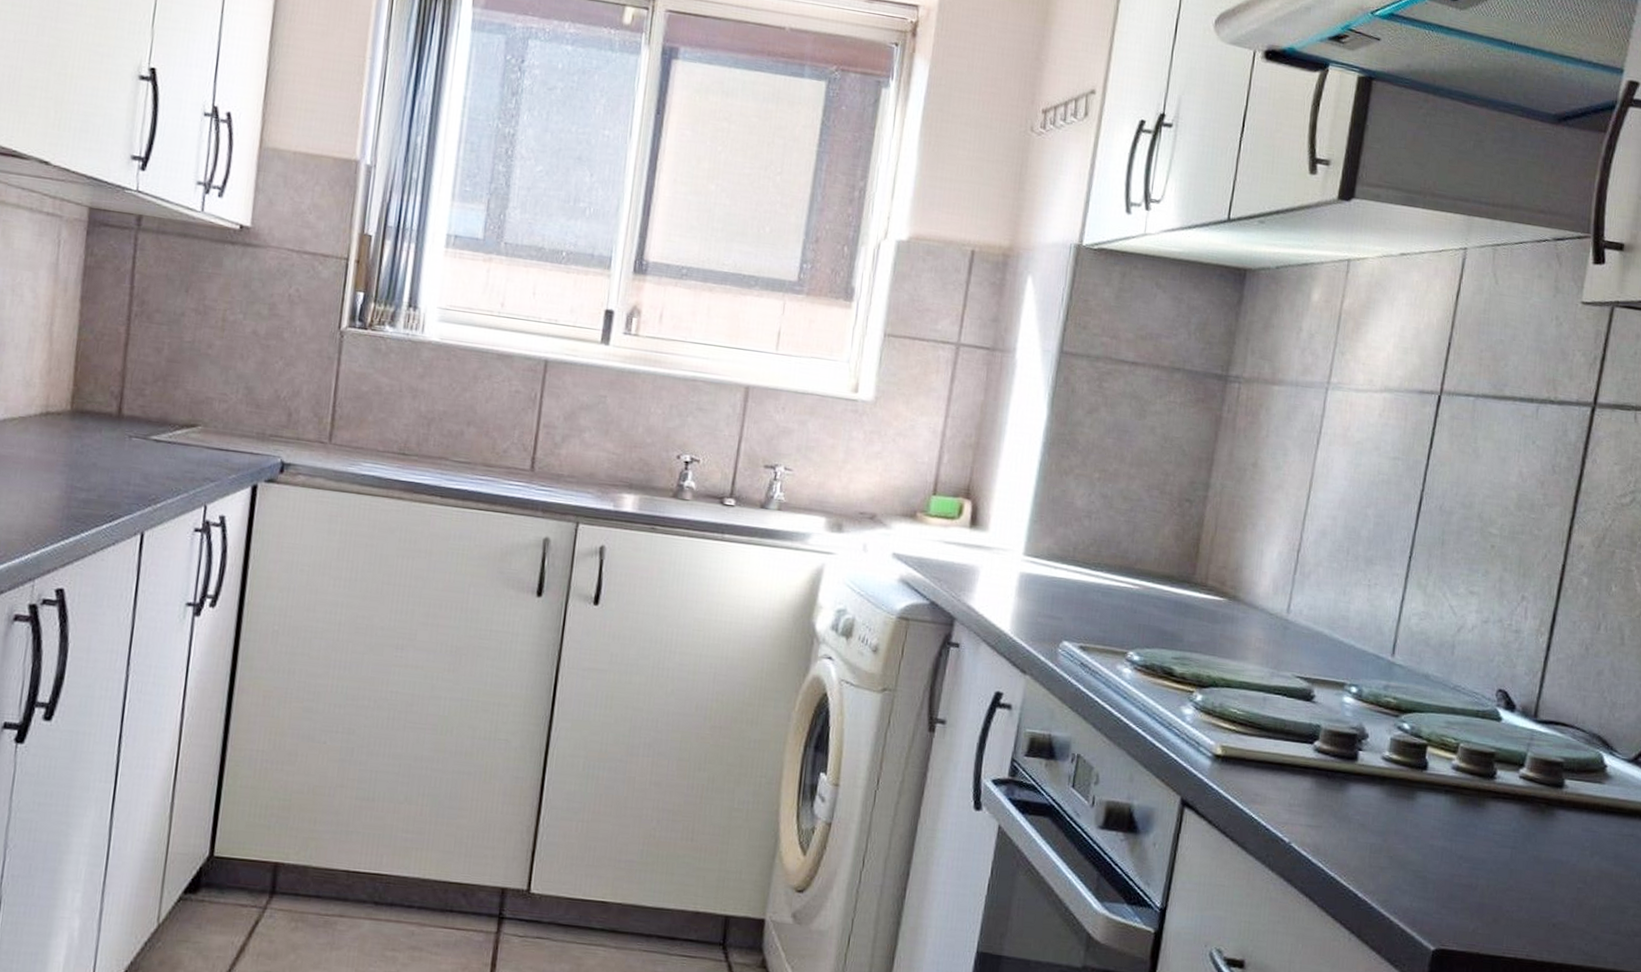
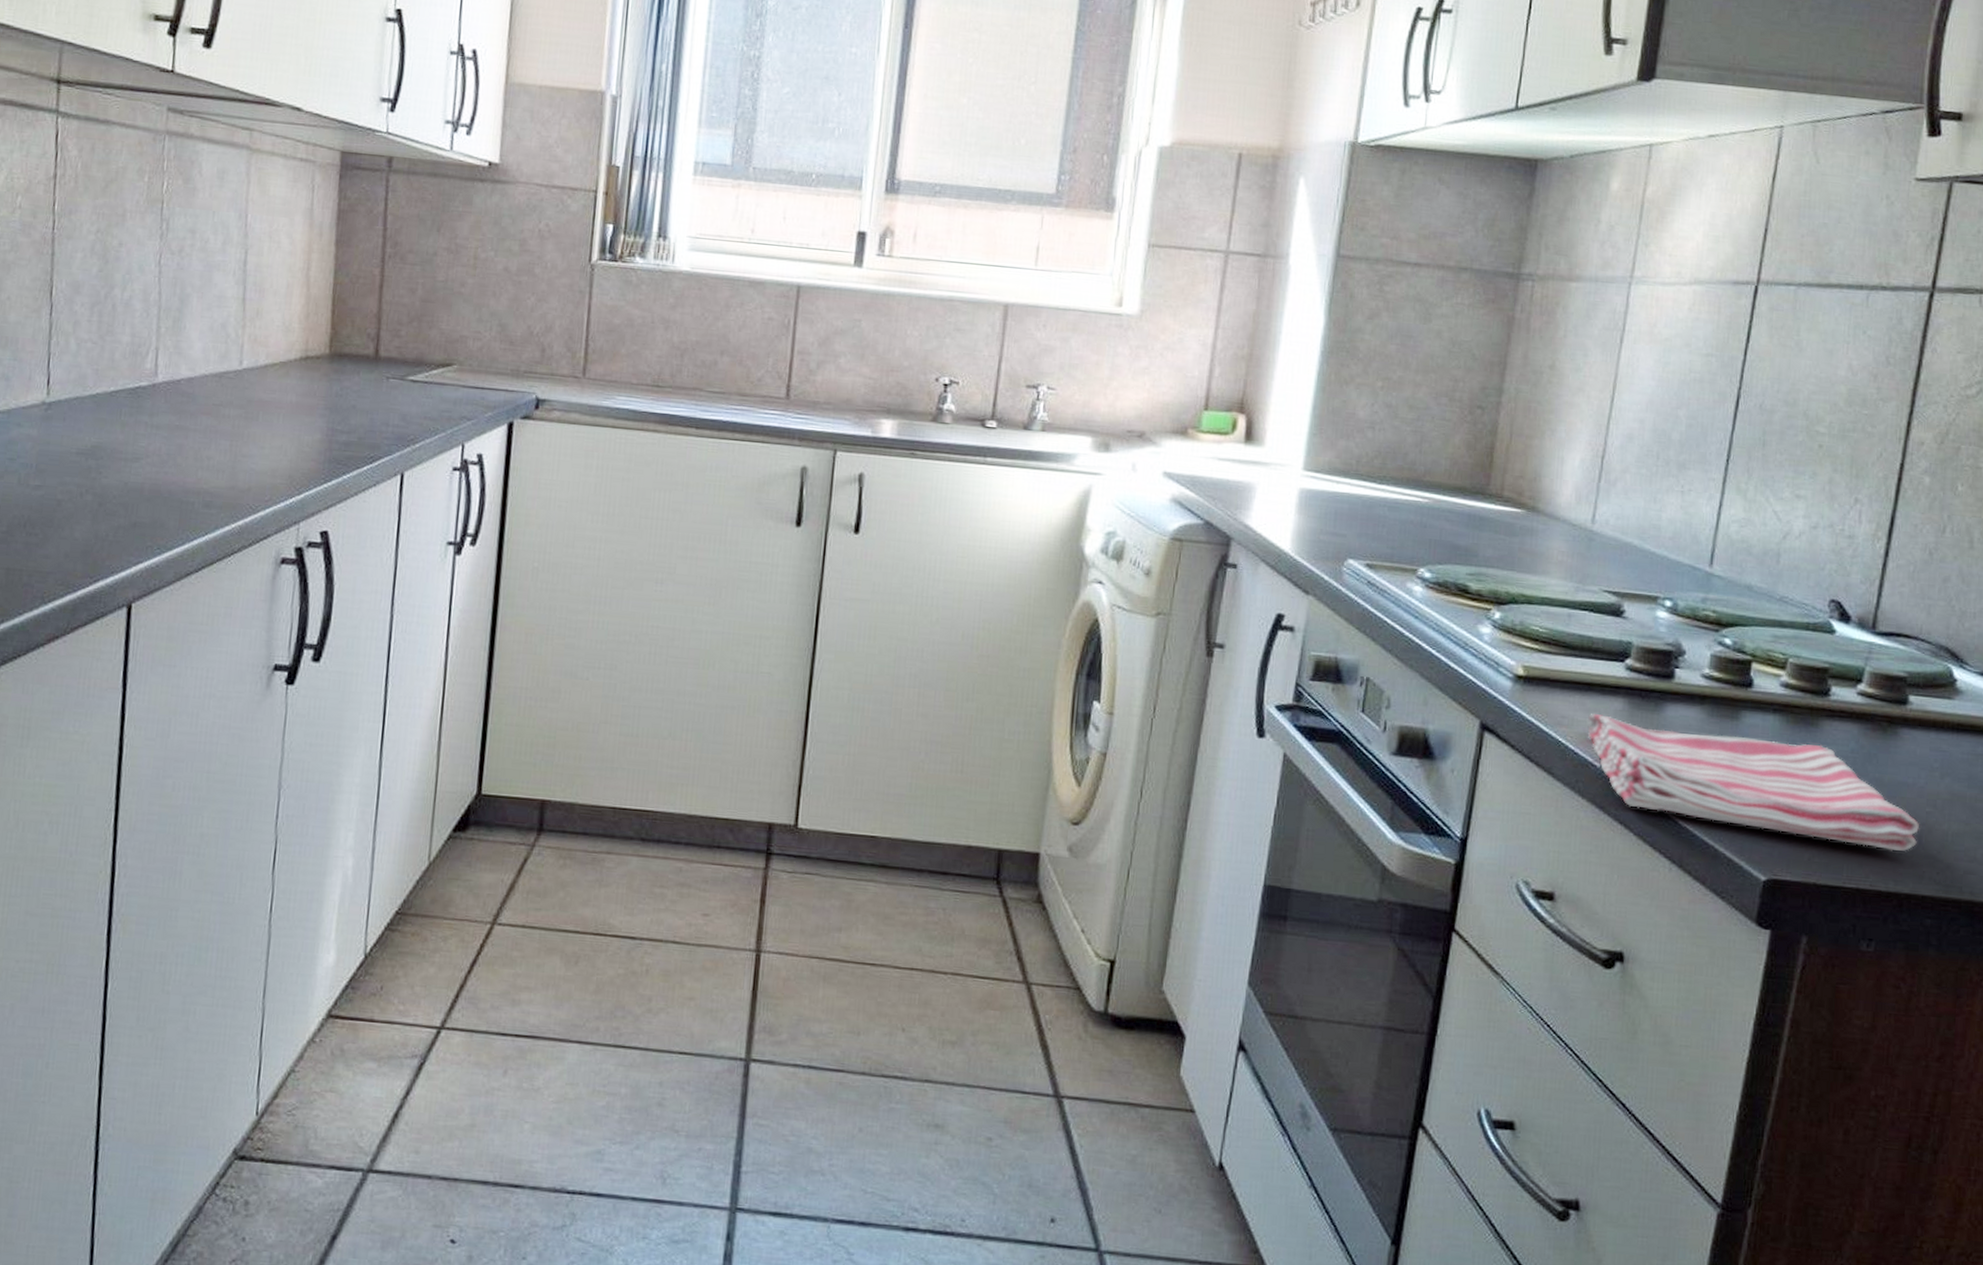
dish towel: none [1277,792,1572,924] -> present [1586,714,1920,851]

